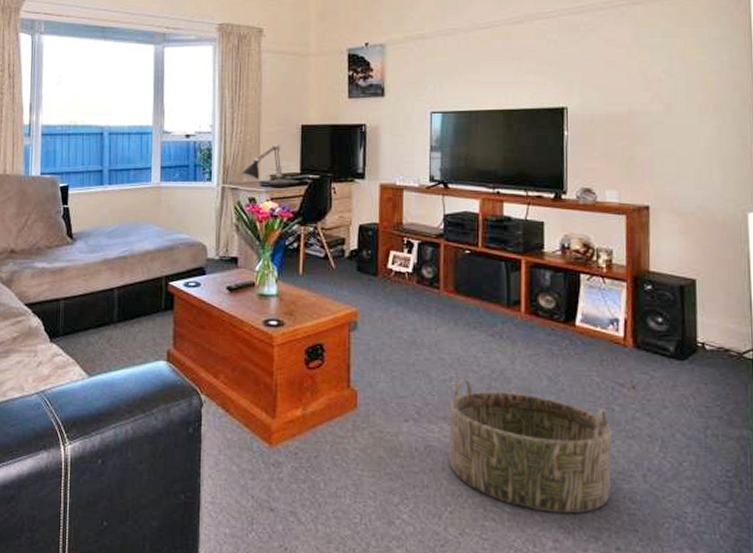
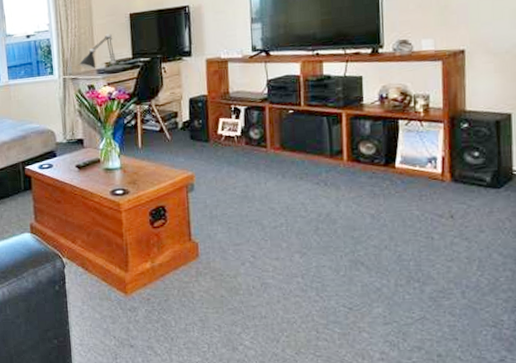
basket: present [449,377,612,513] -> none [282,222,433,330]

